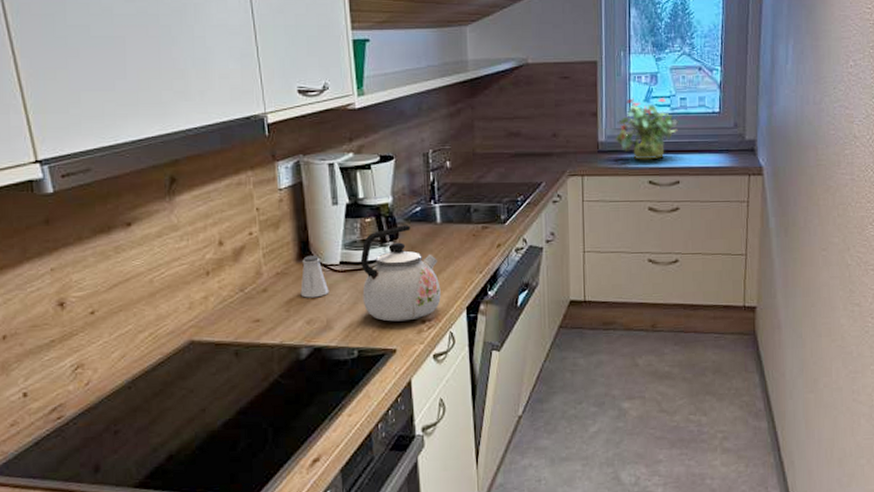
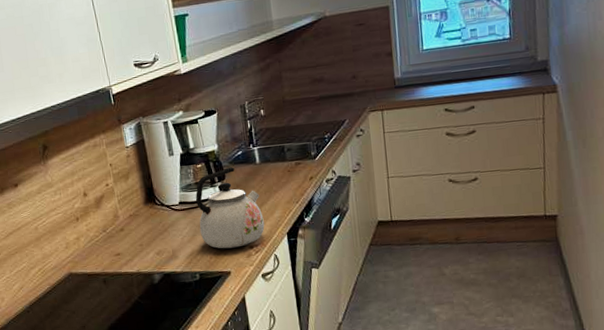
saltshaker: present [300,256,329,298] -> none [149,199,173,234]
potted plant: present [615,98,679,160] -> none [410,31,471,91]

